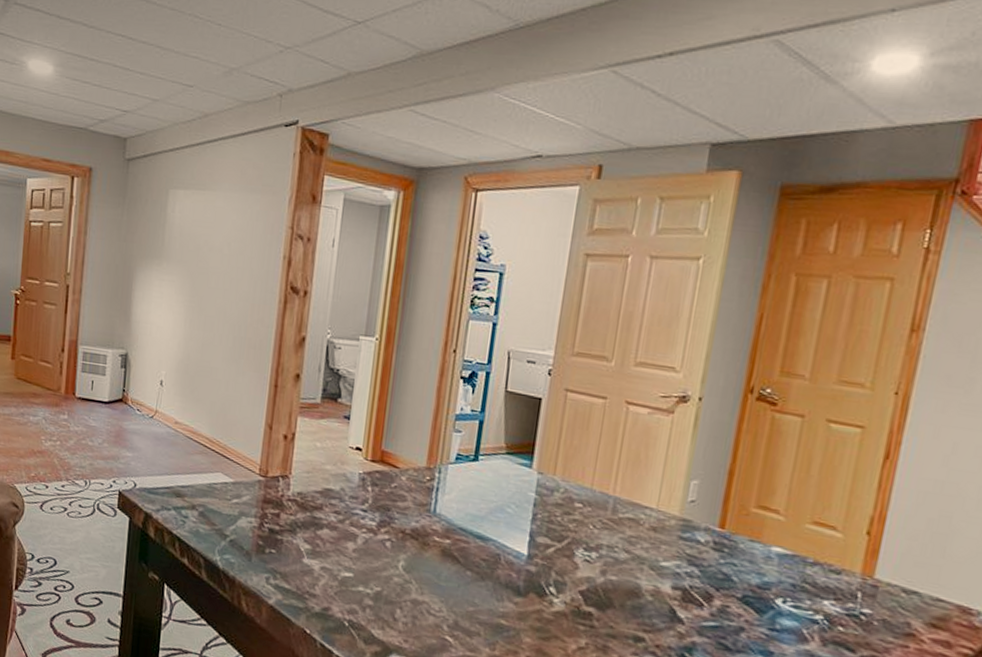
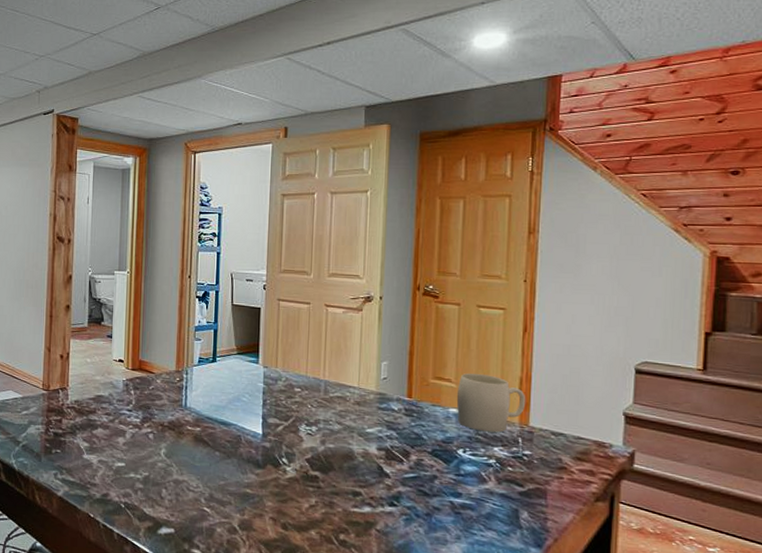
mug: none [780,504,875,583] -> present [456,373,526,433]

